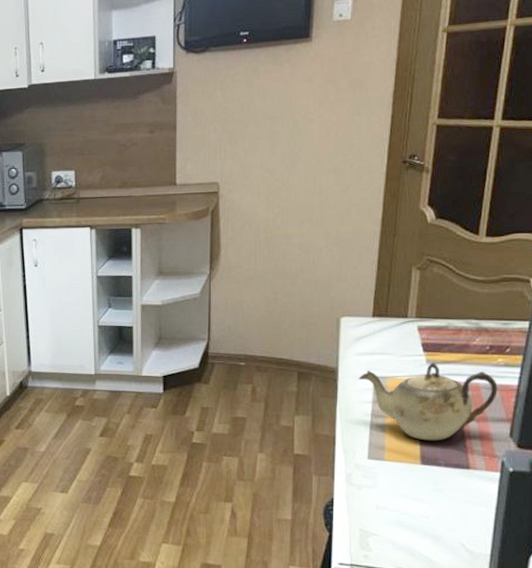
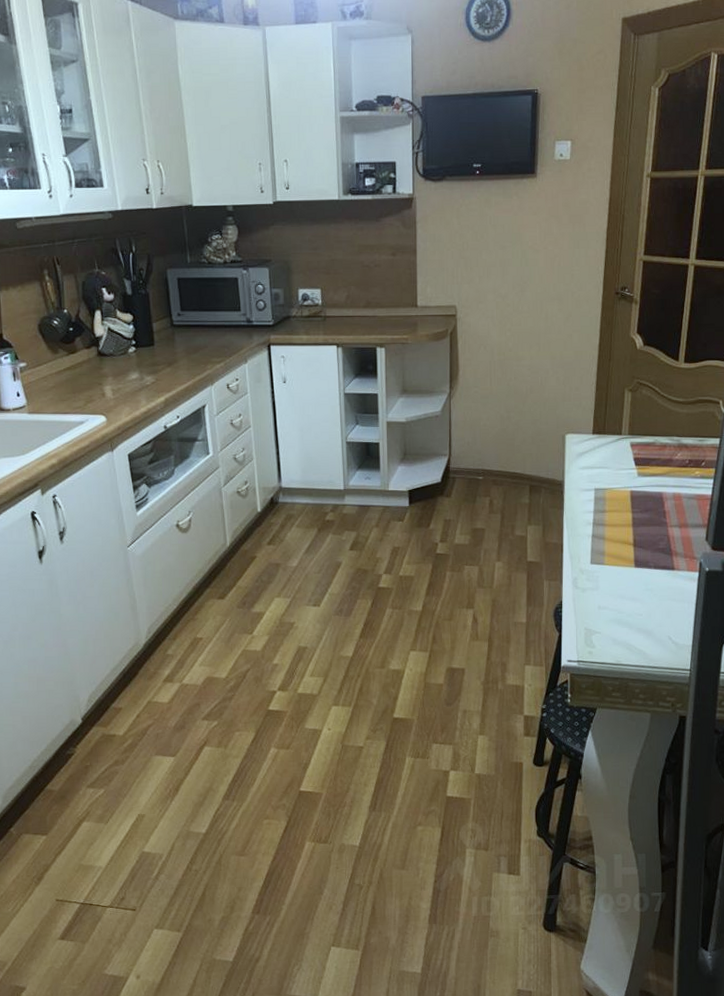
teapot: present [358,363,498,441] -> none [581,475,696,546]

